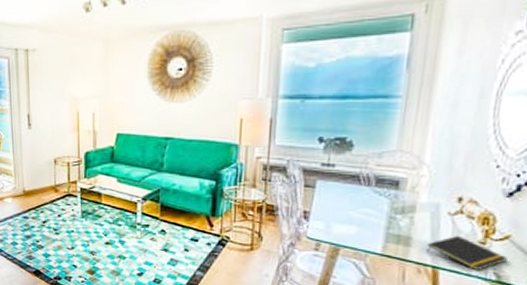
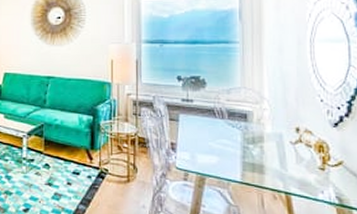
notepad: present [426,235,507,271] -> none [278,162,344,196]

